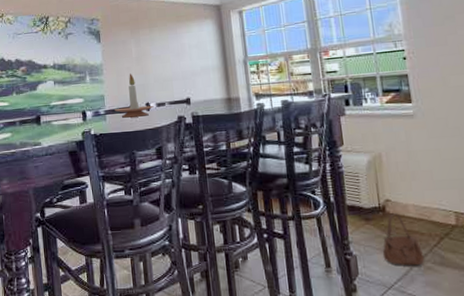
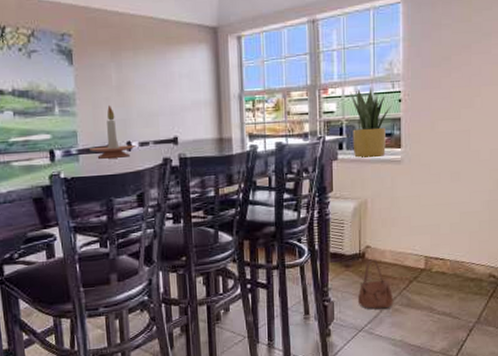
planter: none [352,47,397,113] -> present [351,86,392,158]

